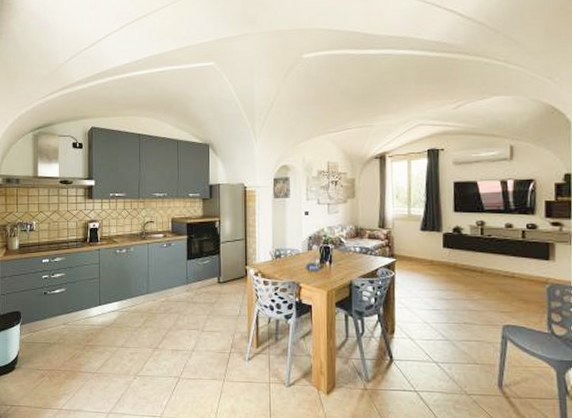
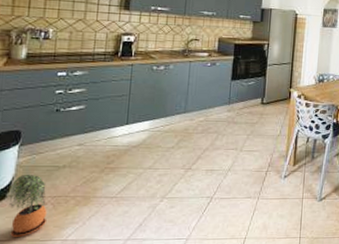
potted plant: none [17,349,45,404] -> present [8,174,47,237]

